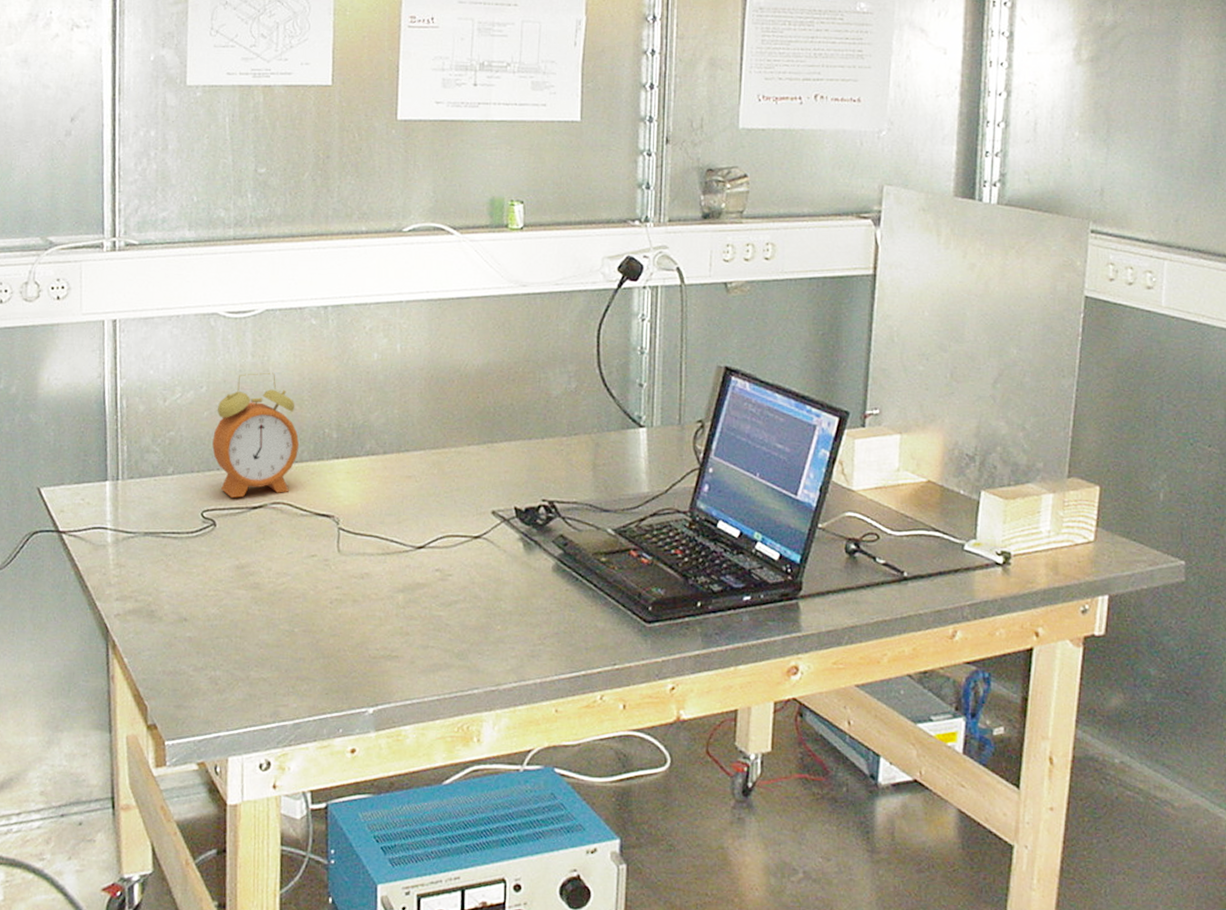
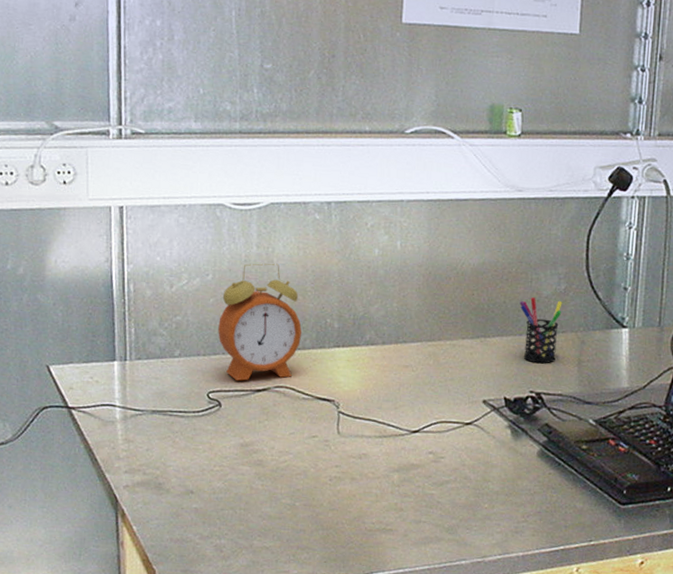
pen holder: none [528,398,574,469] -> present [520,297,563,364]

